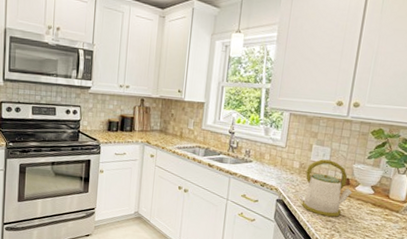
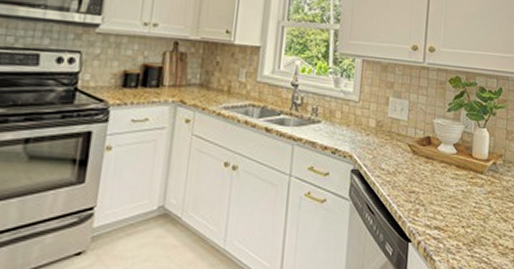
kettle: present [301,159,353,217] -> none [380,114,435,186]

